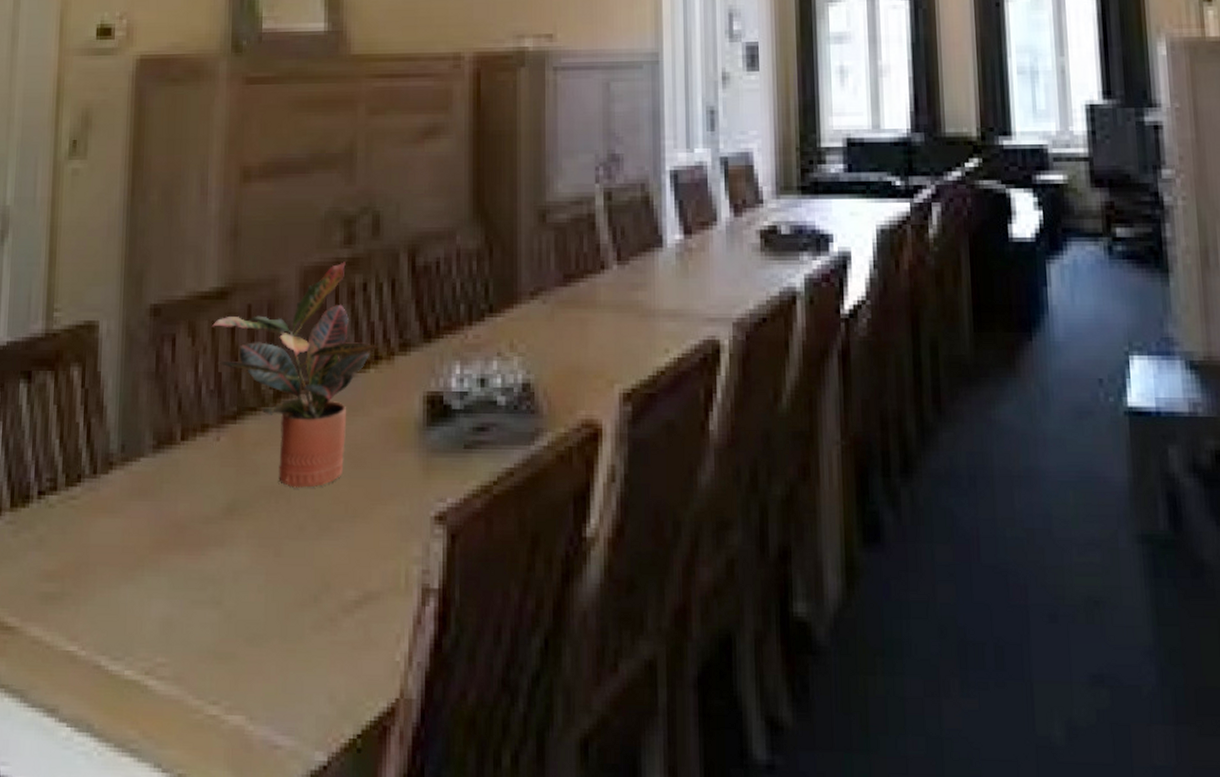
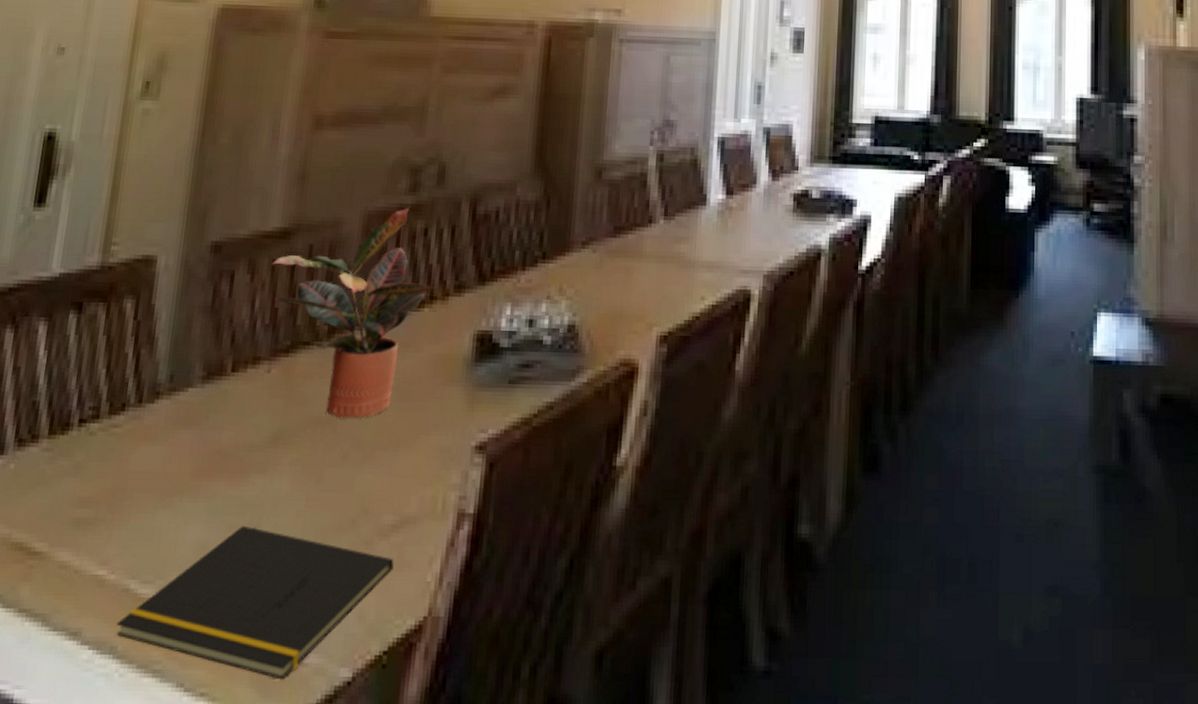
notepad: none [91,600,361,762] -> present [116,525,394,680]

